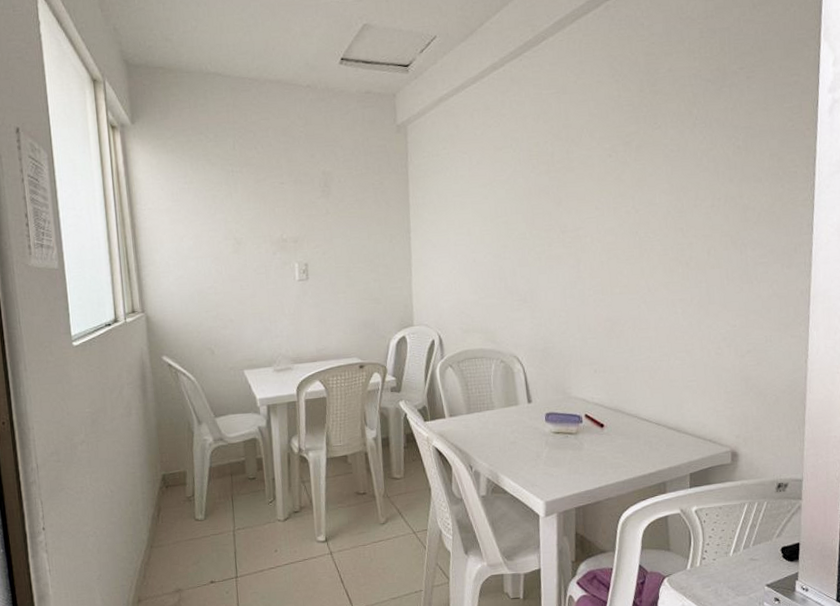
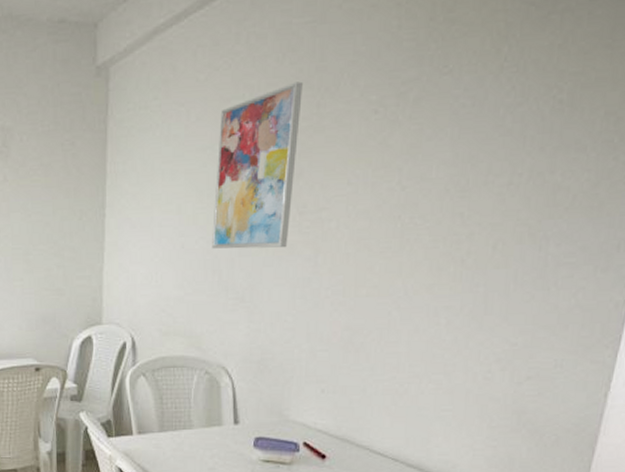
wall art: none [495,135,556,262] -> present [212,81,303,249]

